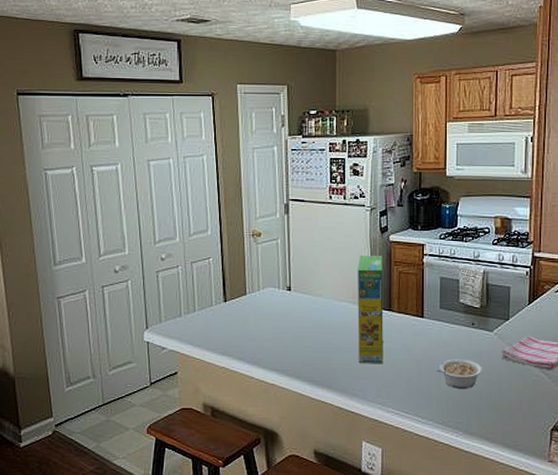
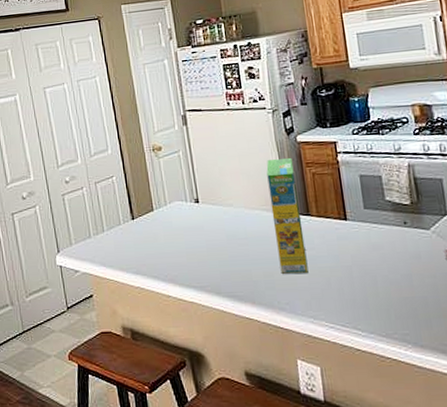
legume: present [436,359,482,389] -> none [369,263,424,296]

